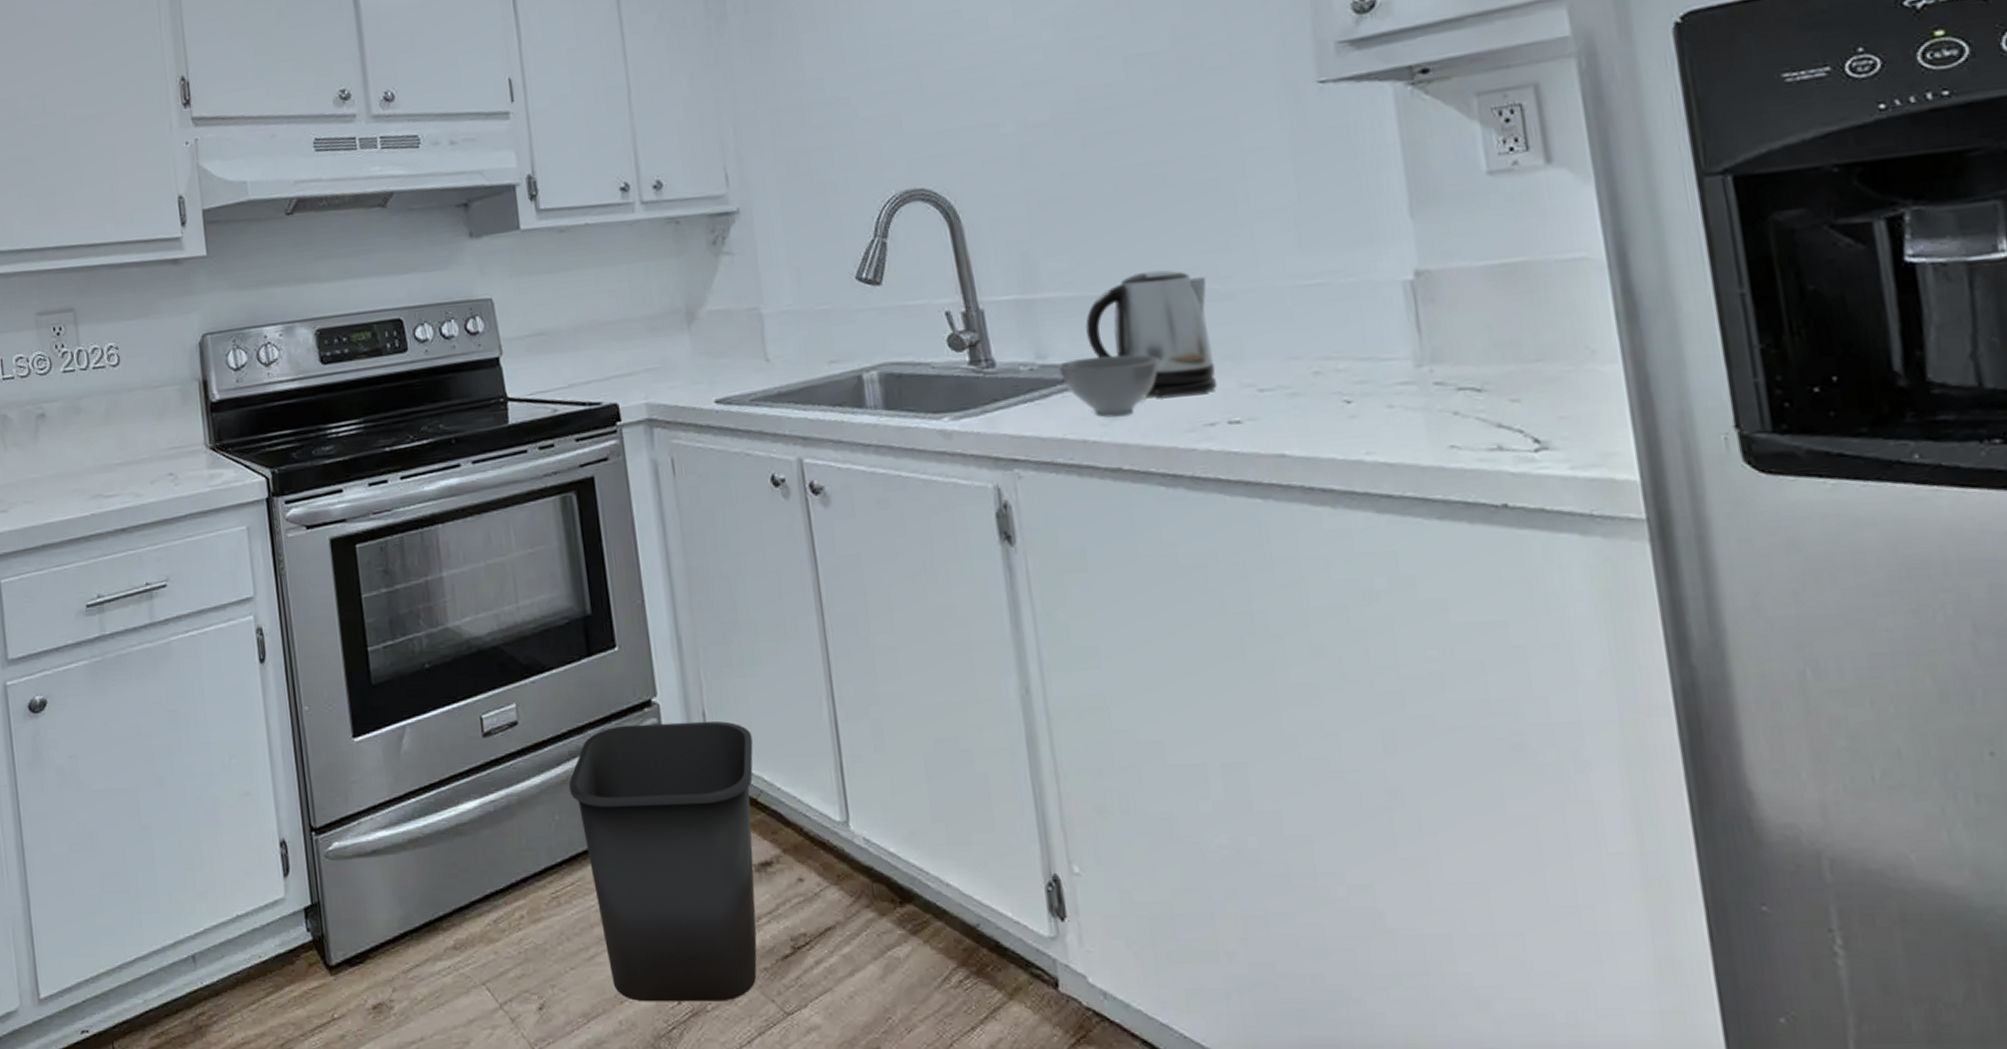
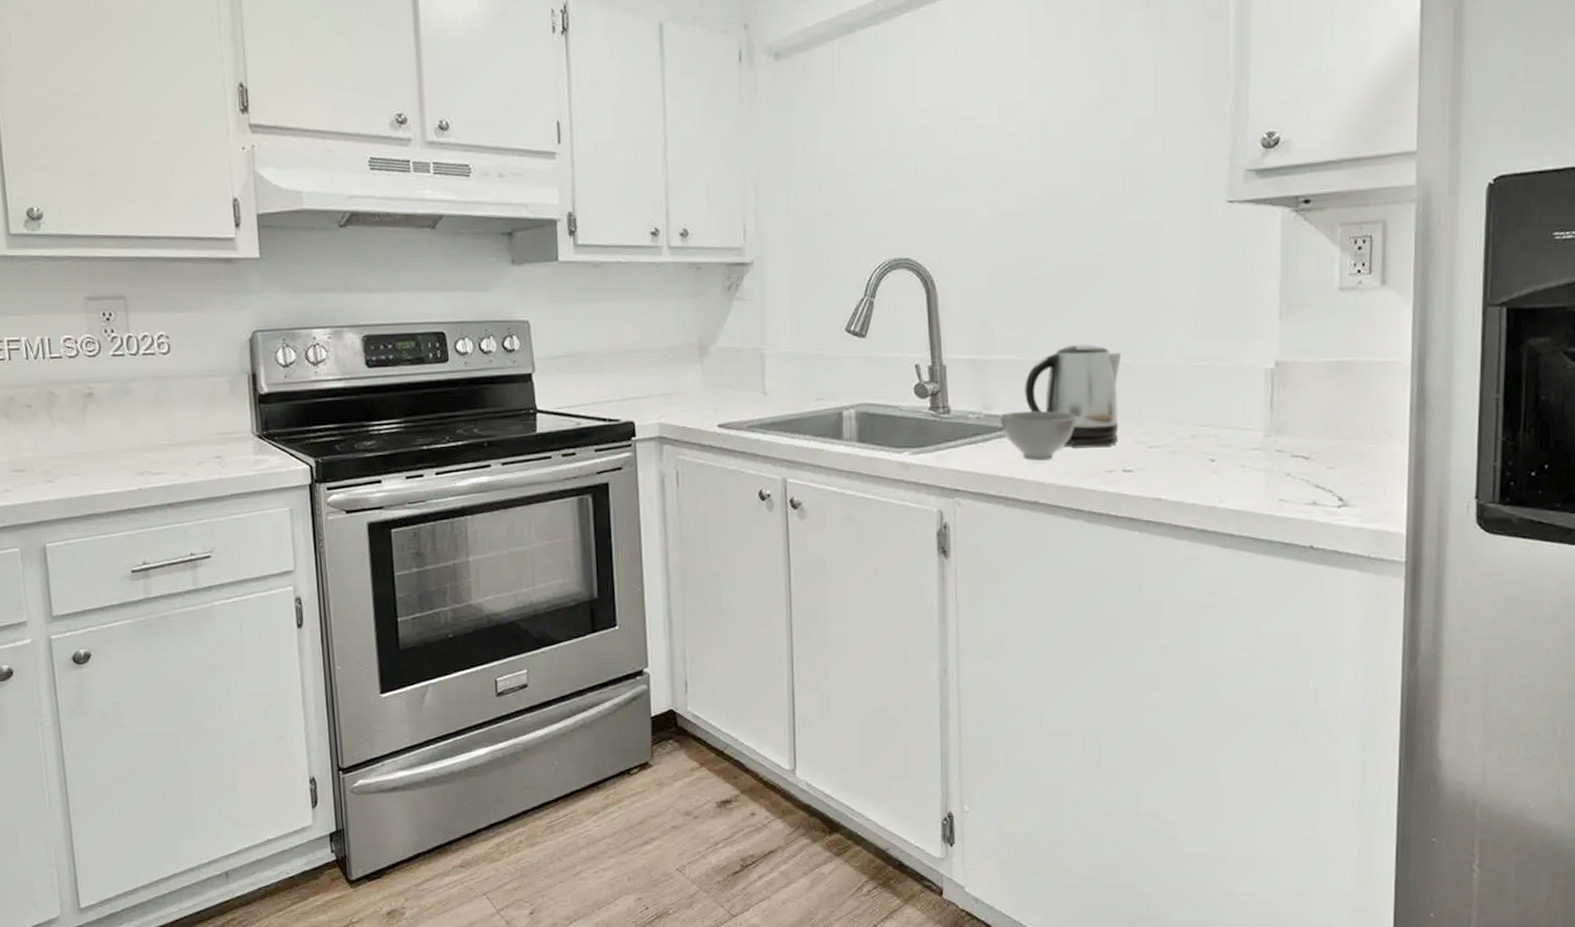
waste bin: present [568,720,757,1002] -> none [567,688,724,908]

